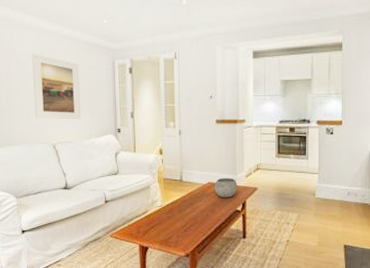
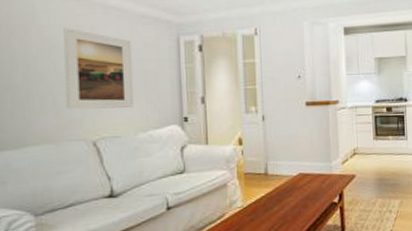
bowl: present [214,177,238,198] -> none [306,166,333,190]

